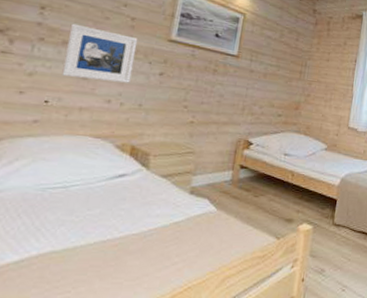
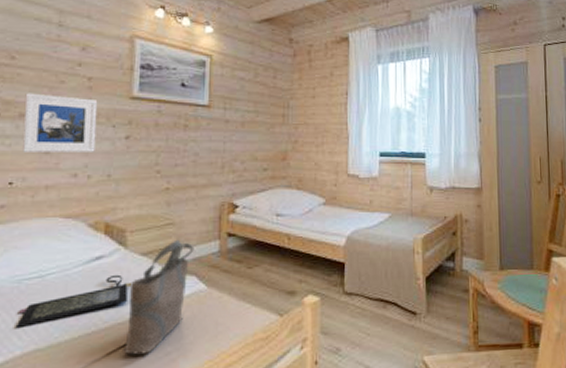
clutch bag: none [34,191,150,232] -> present [15,274,133,329]
tote bag: none [133,166,210,263] -> present [123,239,195,355]

